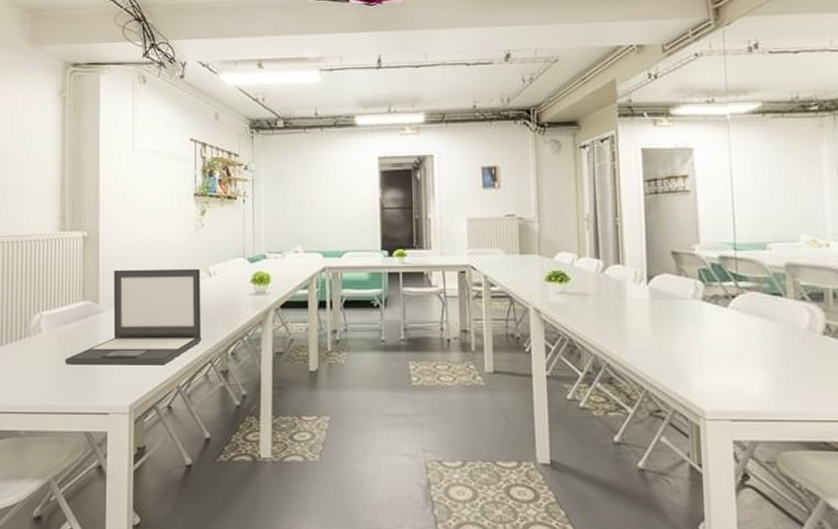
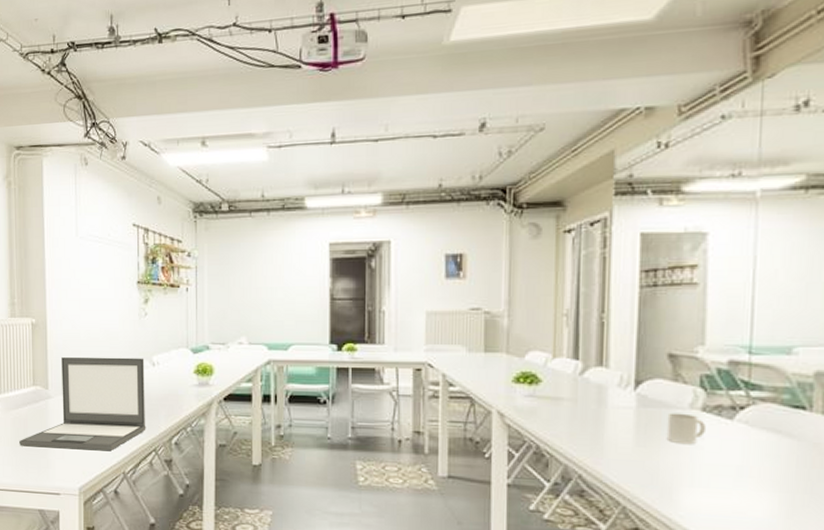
mug: none [675,303,707,331] -> present [666,413,706,445]

